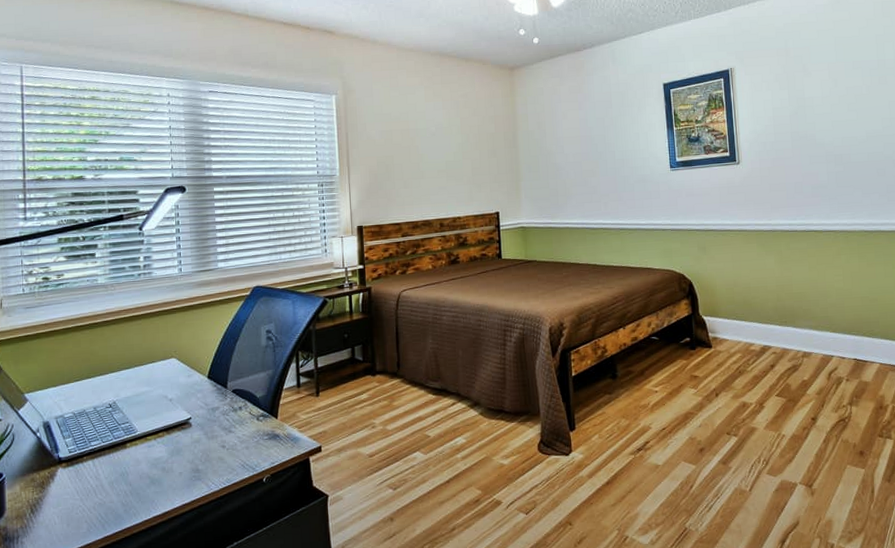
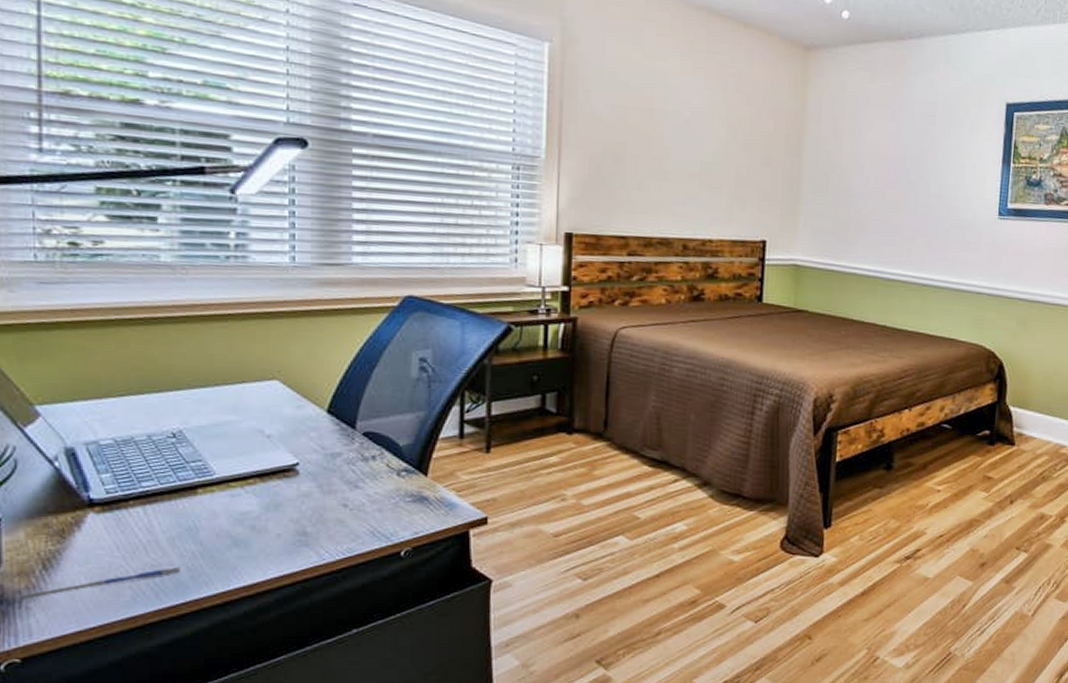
pen: none [14,503,118,538] -> present [14,566,181,601]

